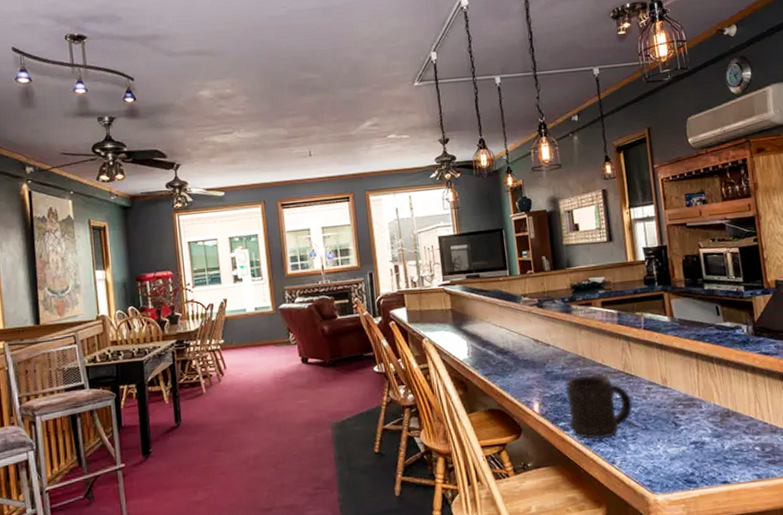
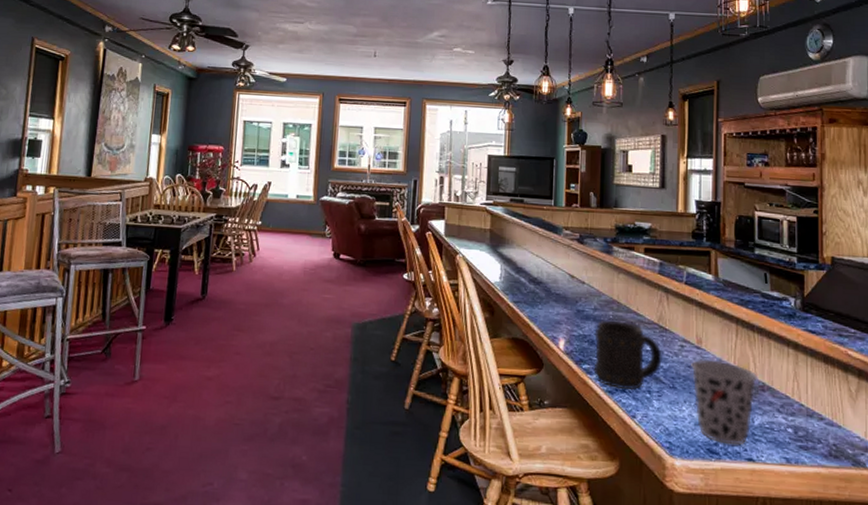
cup: none [659,395,723,473] -> present [691,359,758,446]

